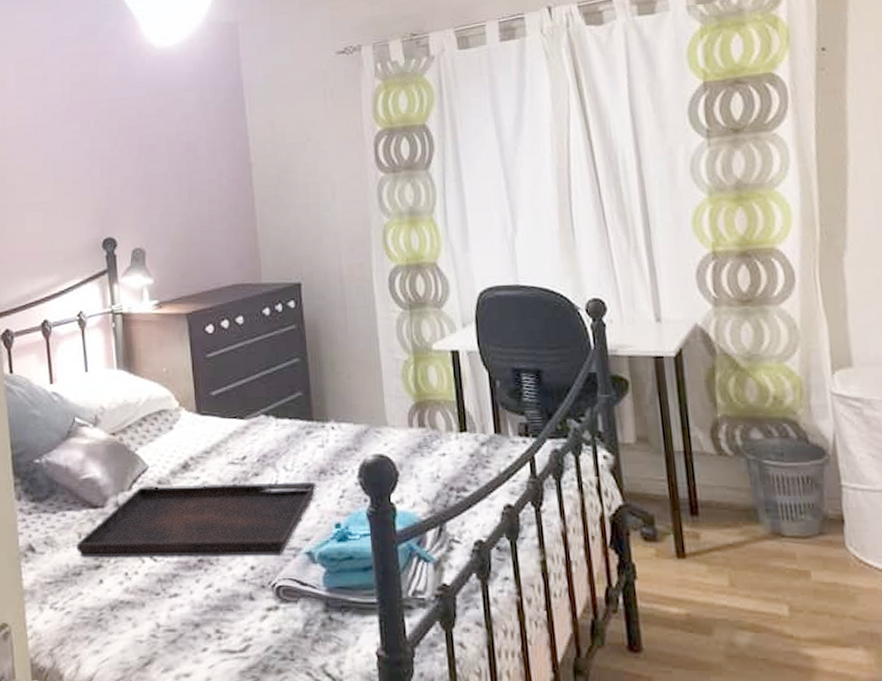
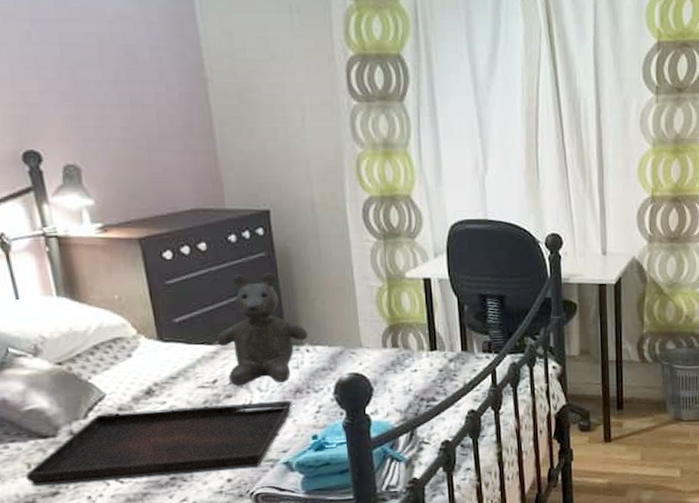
teddy bear: none [248,345,334,464] -> present [217,272,308,387]

